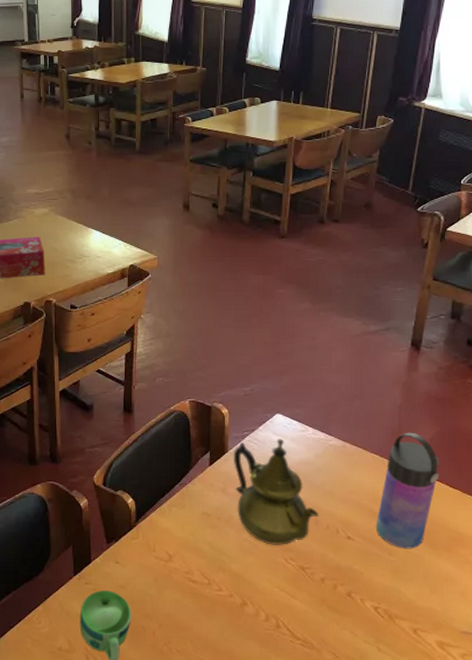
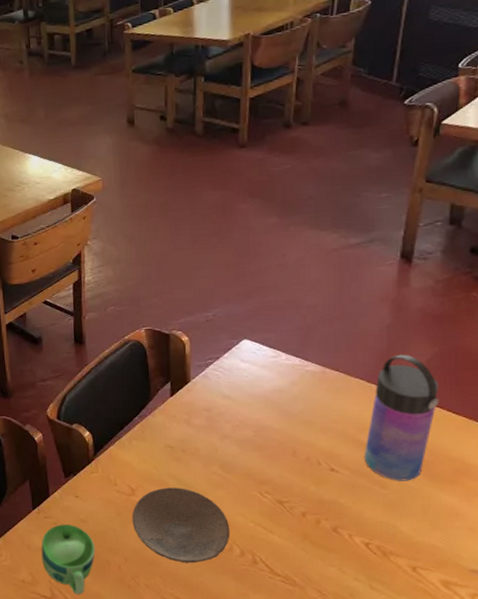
plate: none [168,554,257,628] -> present [132,487,230,563]
teapot: present [233,439,319,545] -> none [196,366,297,478]

